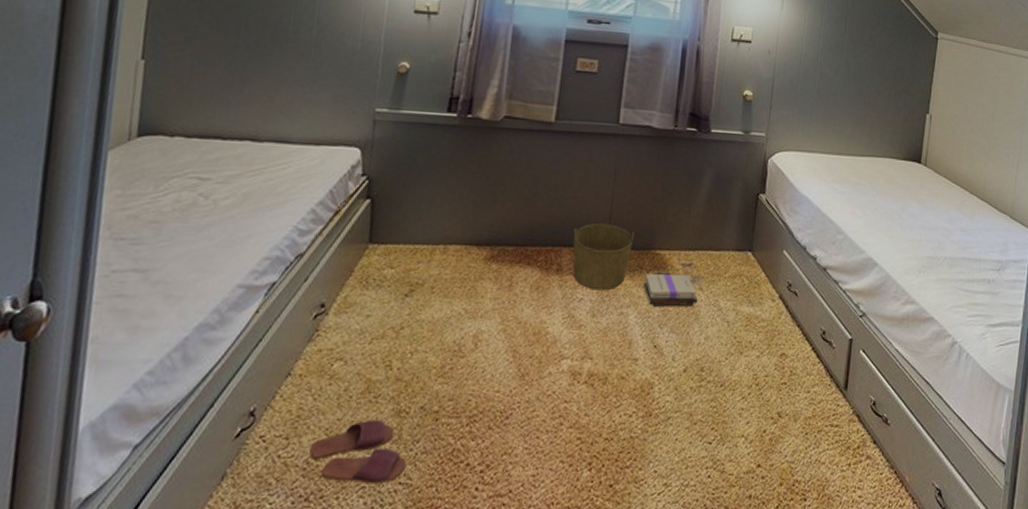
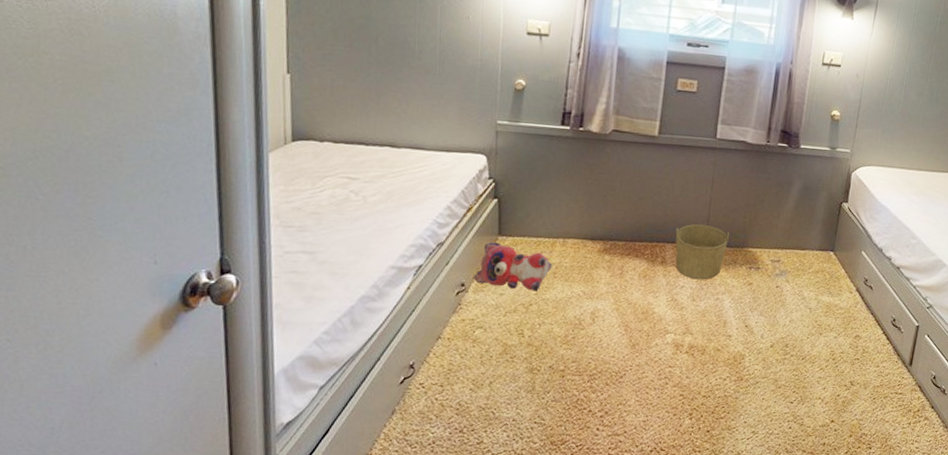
slippers: present [309,419,407,485] -> none [461,374,540,423]
stuffed animal: none [336,252,430,311] -> present [474,242,553,291]
books: present [642,273,698,307] -> none [735,267,785,296]

